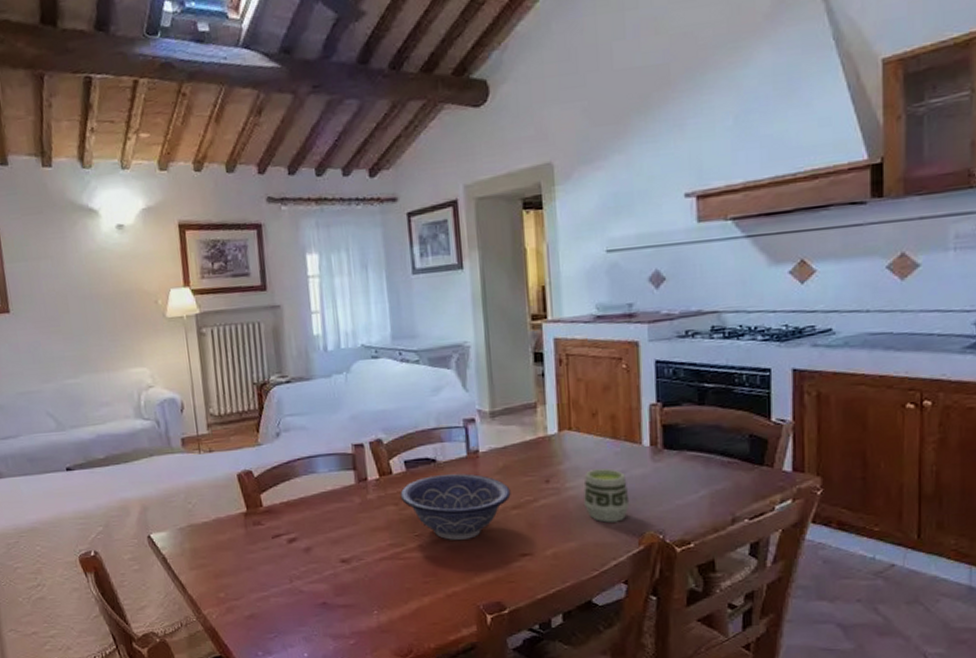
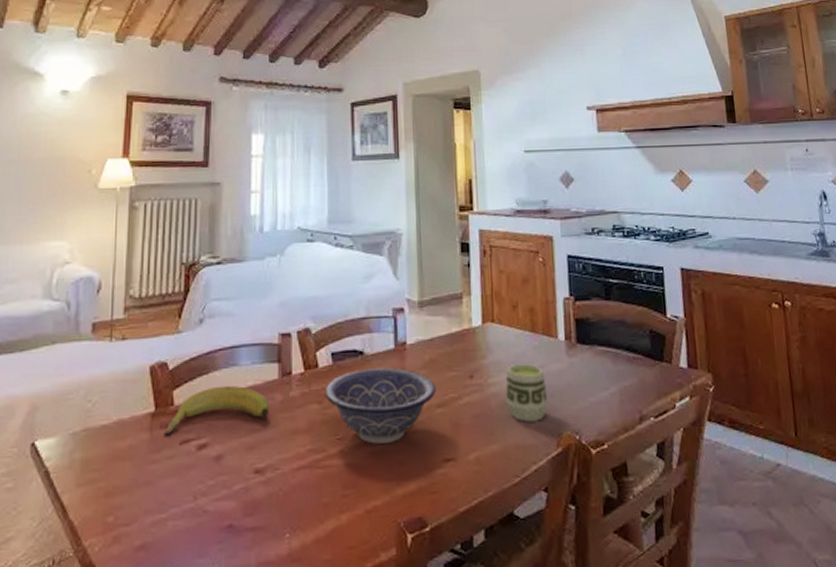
banana: none [256,490,349,531] -> present [163,385,269,436]

